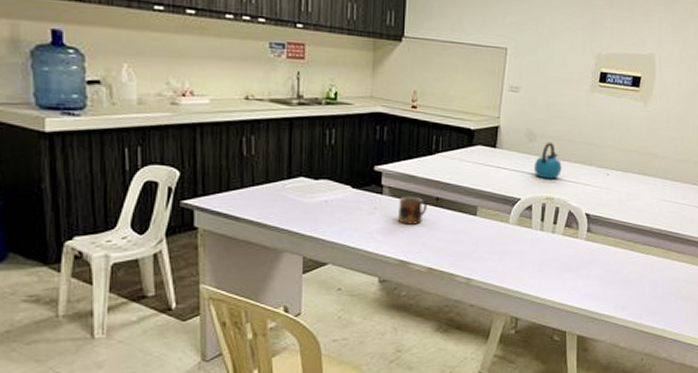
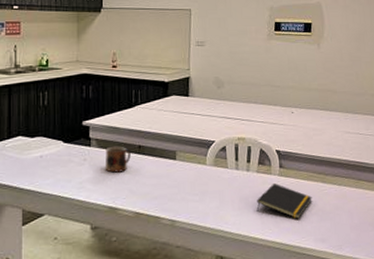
kettle: present [533,142,562,179] -> none [224,87,250,121]
notepad: none [558,248,618,285] -> present [256,183,312,219]

